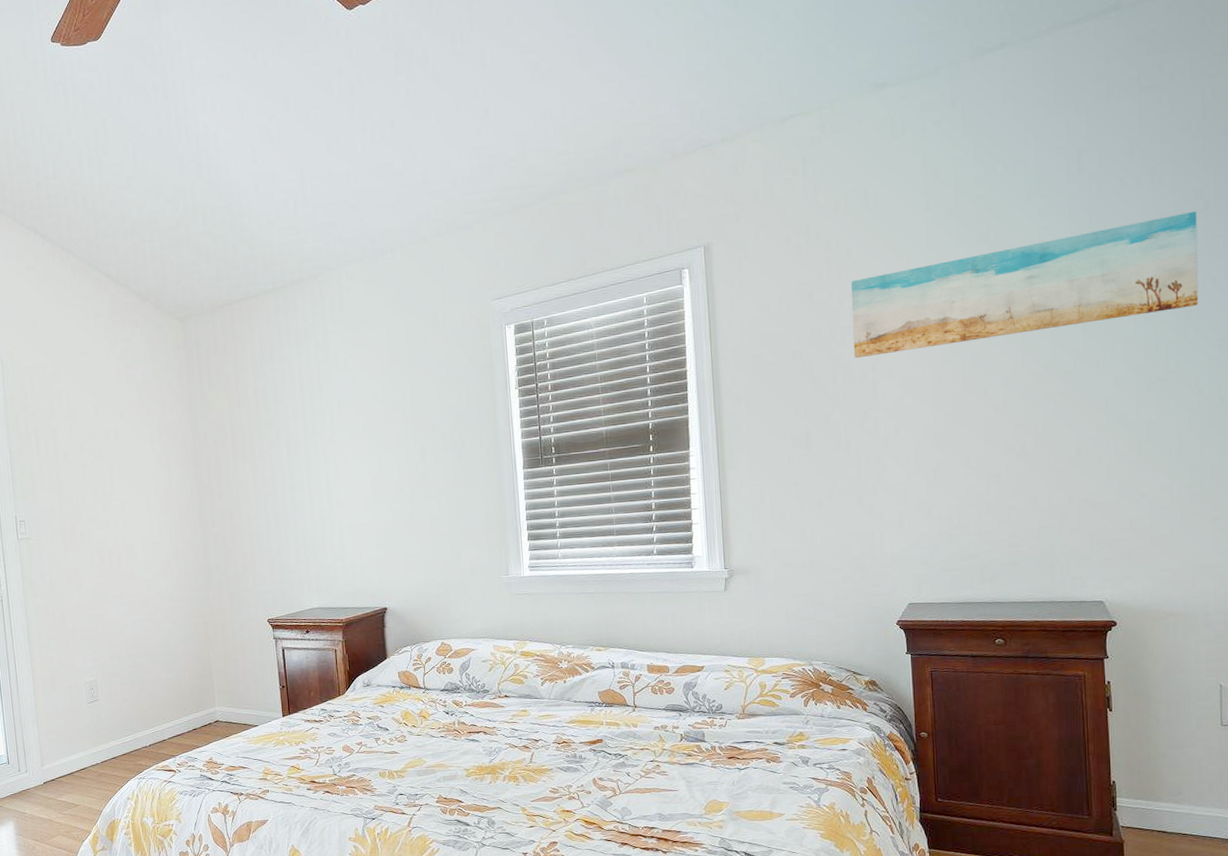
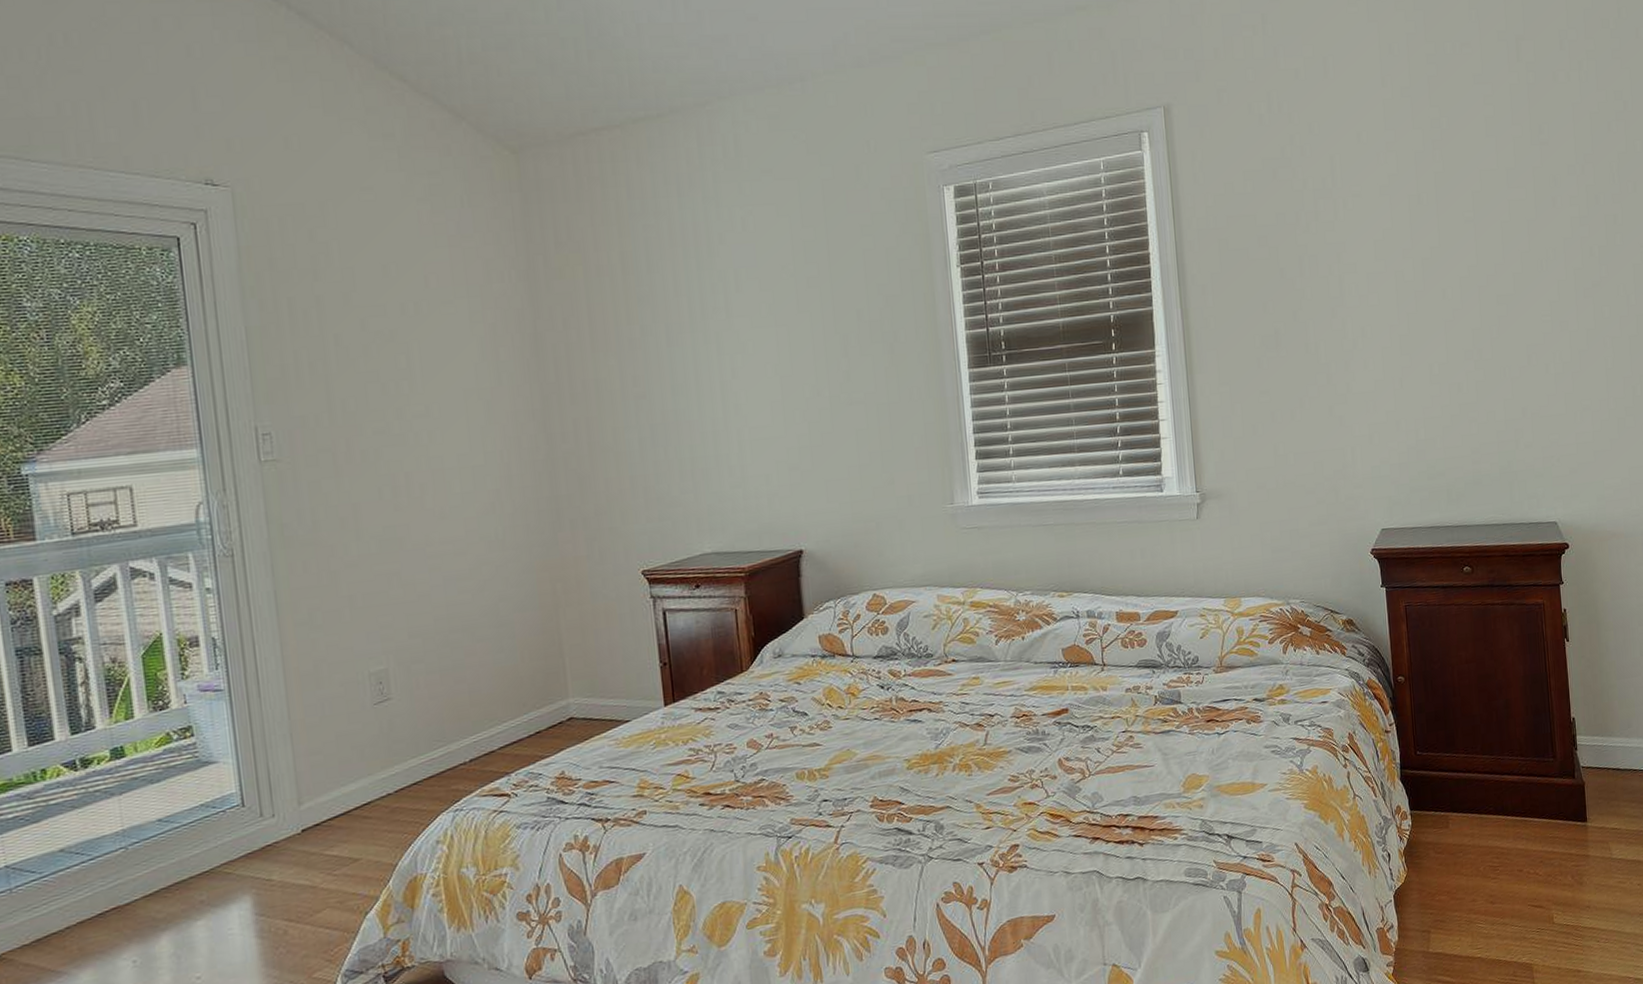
wall art: present [851,211,1199,359] -> none [1314,112,1623,249]

